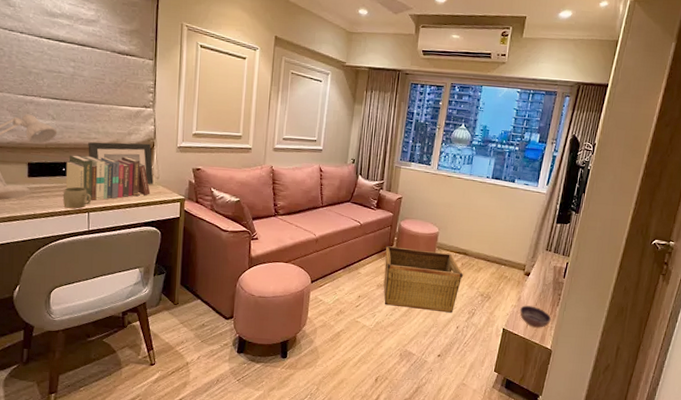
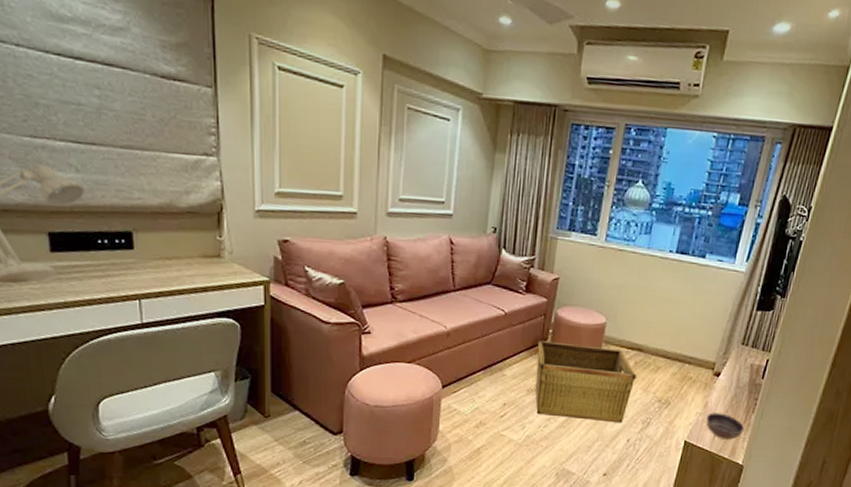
mug: present [62,186,92,209] -> none [101,264,143,295]
books: present [66,155,151,201] -> none [102,221,223,285]
picture frame: present [88,142,154,185] -> none [130,203,226,263]

